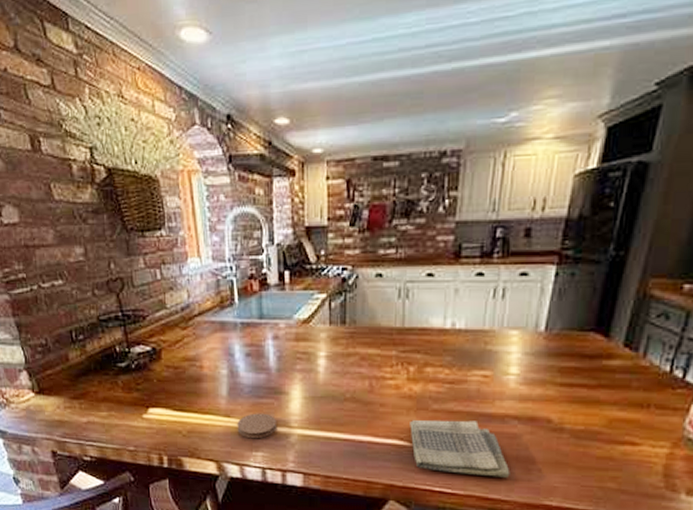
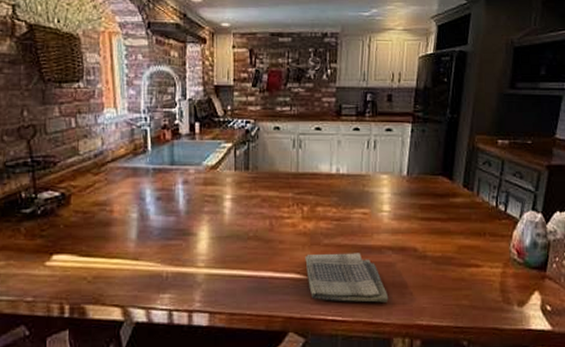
coaster: present [237,413,277,439] -> none [145,255,185,281]

